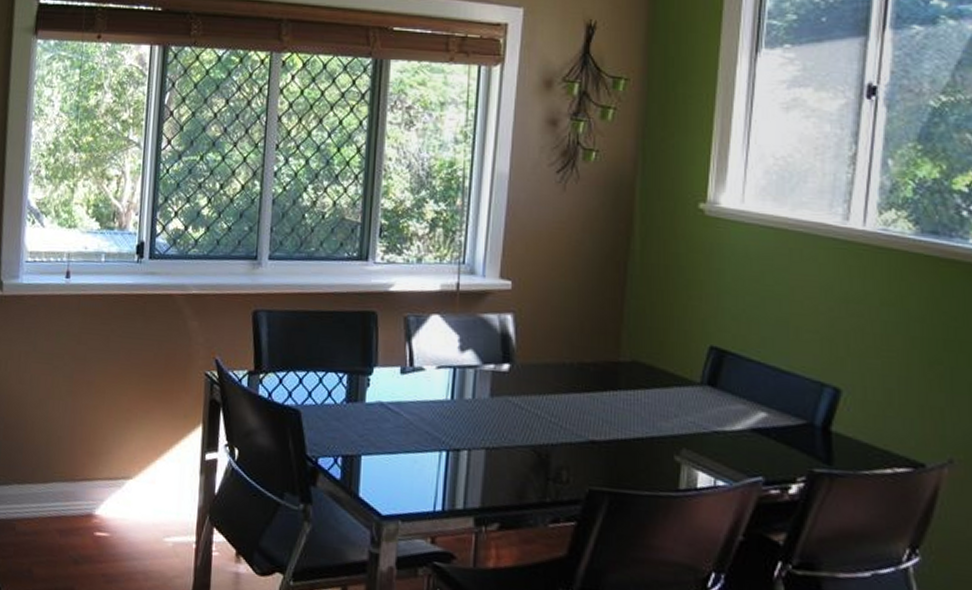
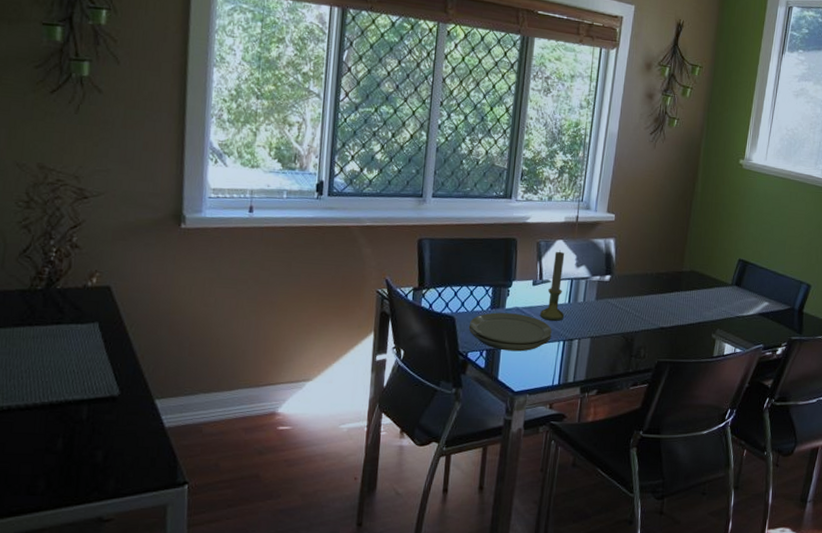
plate: none [318,407,430,462] -> present [468,312,552,352]
candle holder: none [411,328,447,423] -> present [539,250,565,321]

